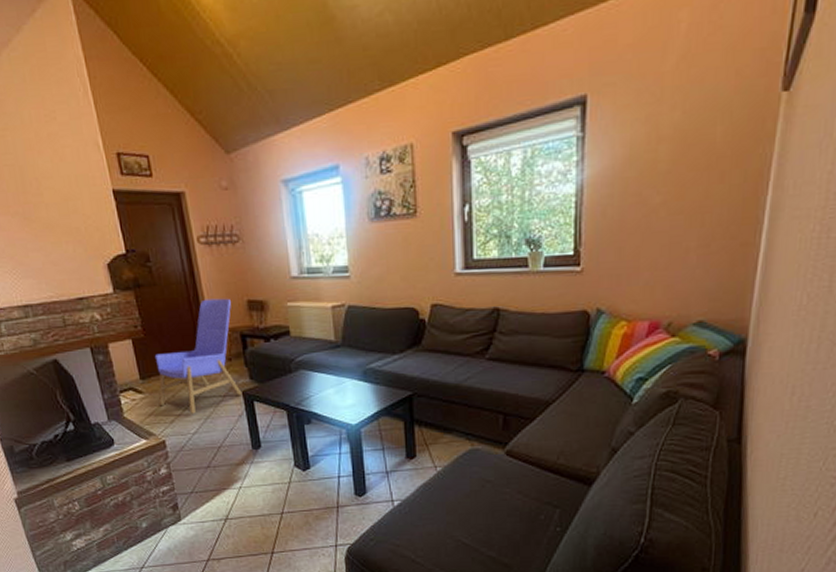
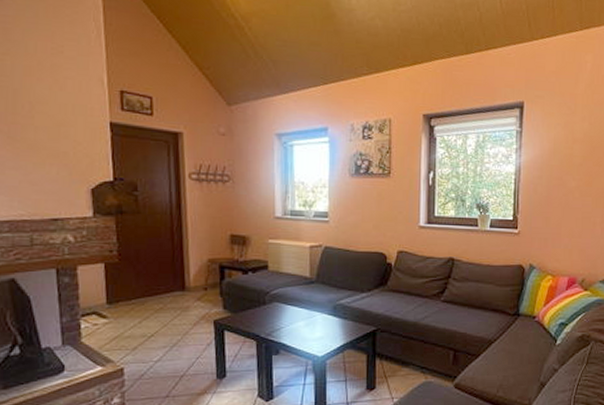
armchair: present [154,298,242,414] -> none [123,230,214,341]

